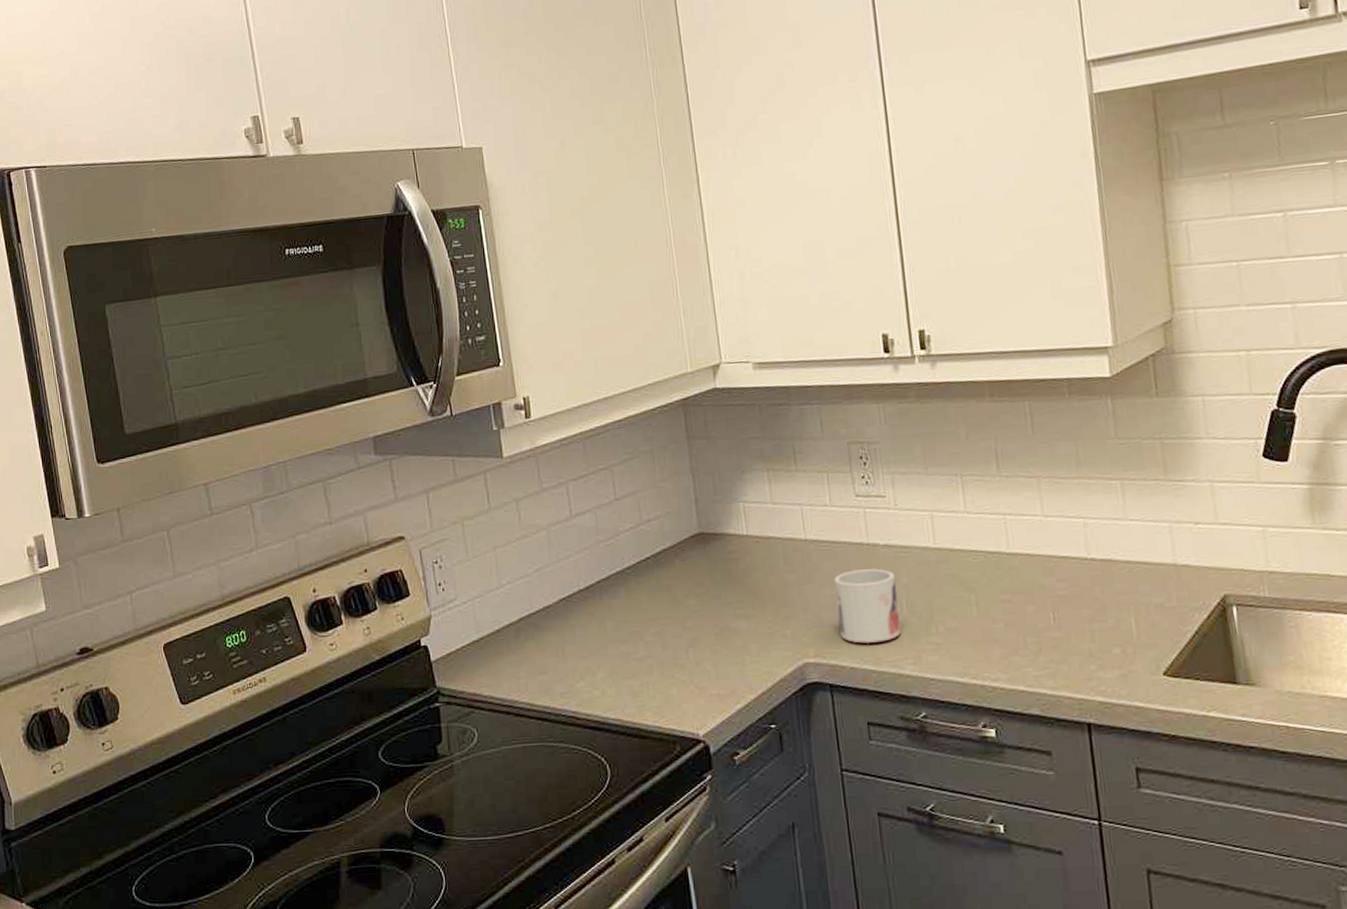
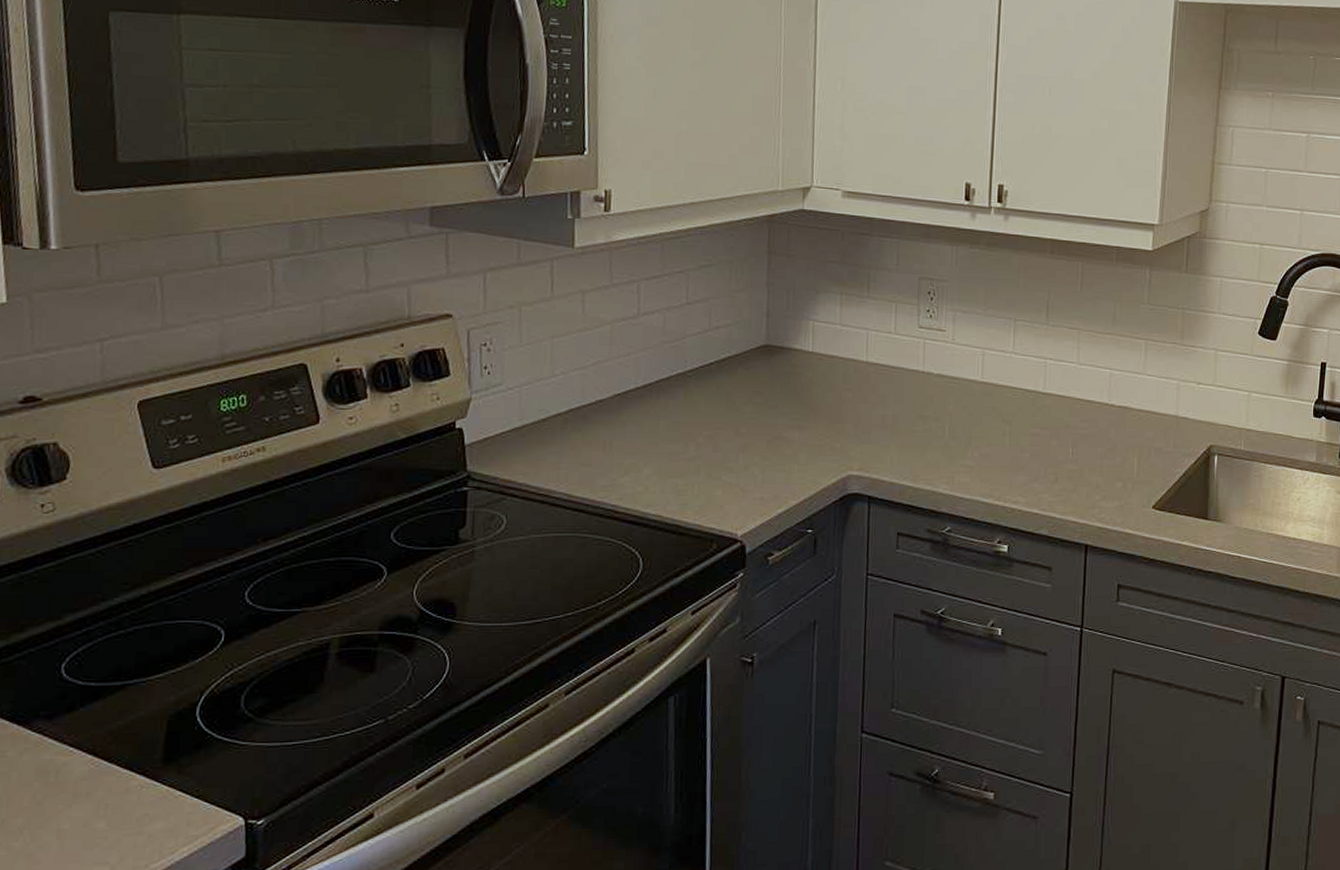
mug: present [834,568,902,644] -> none [885,394,943,462]

